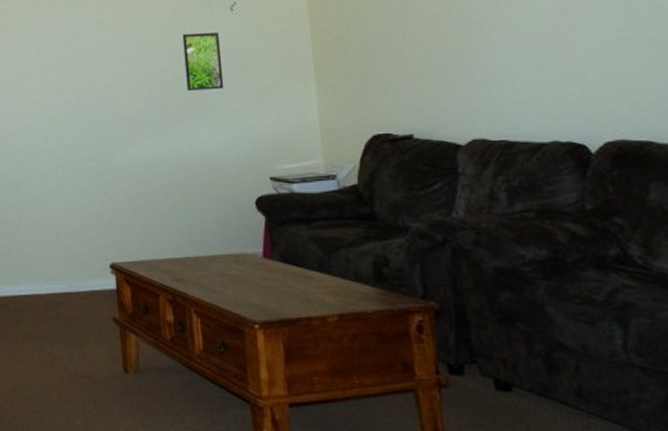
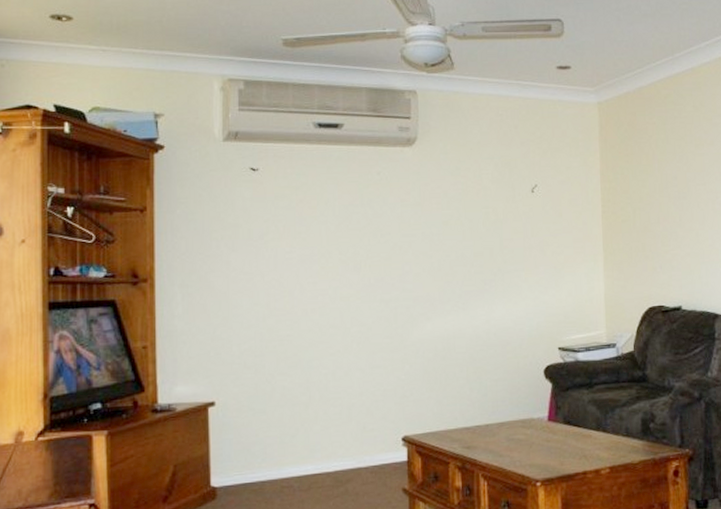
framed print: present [182,32,224,91] -> none [485,212,522,268]

